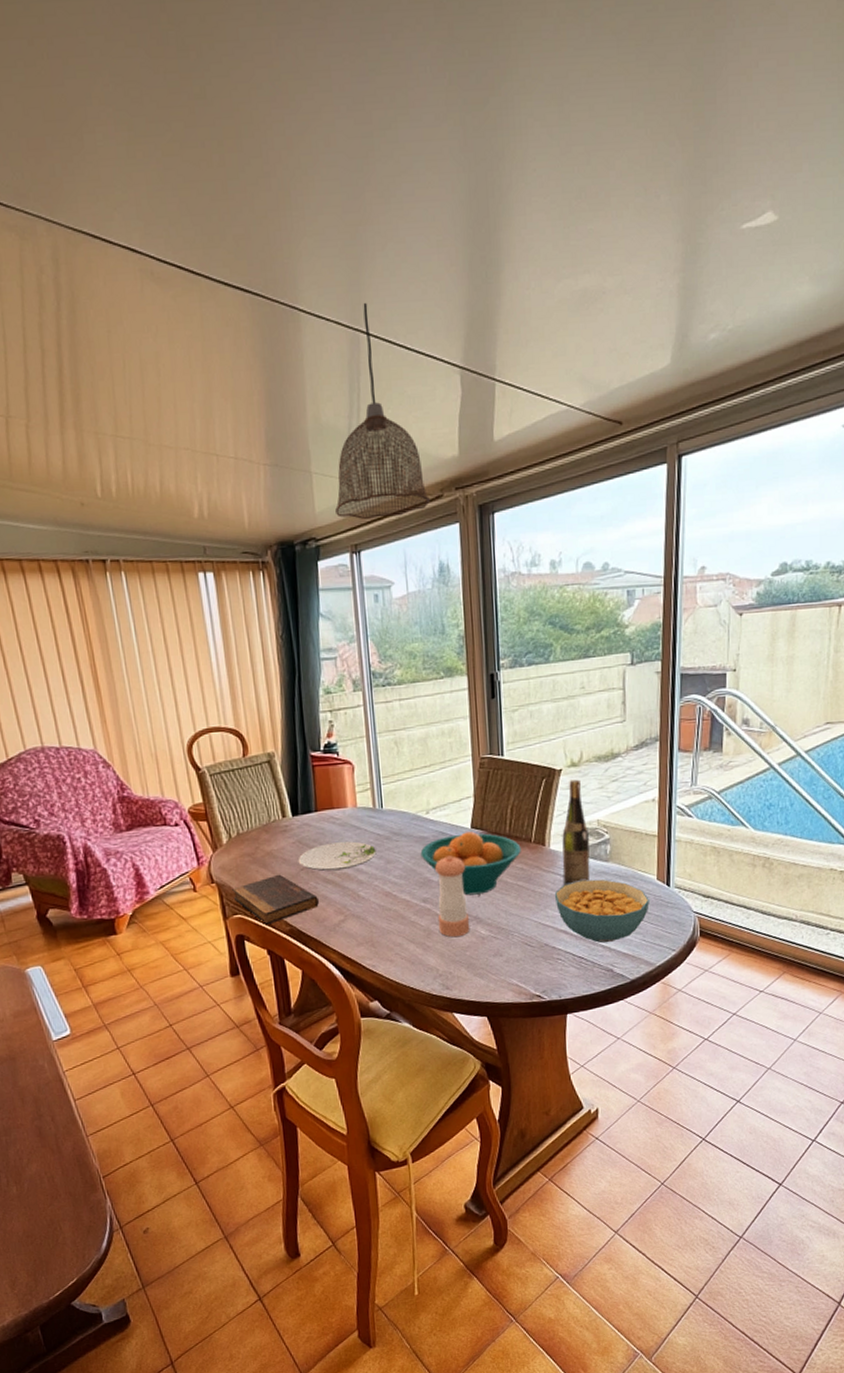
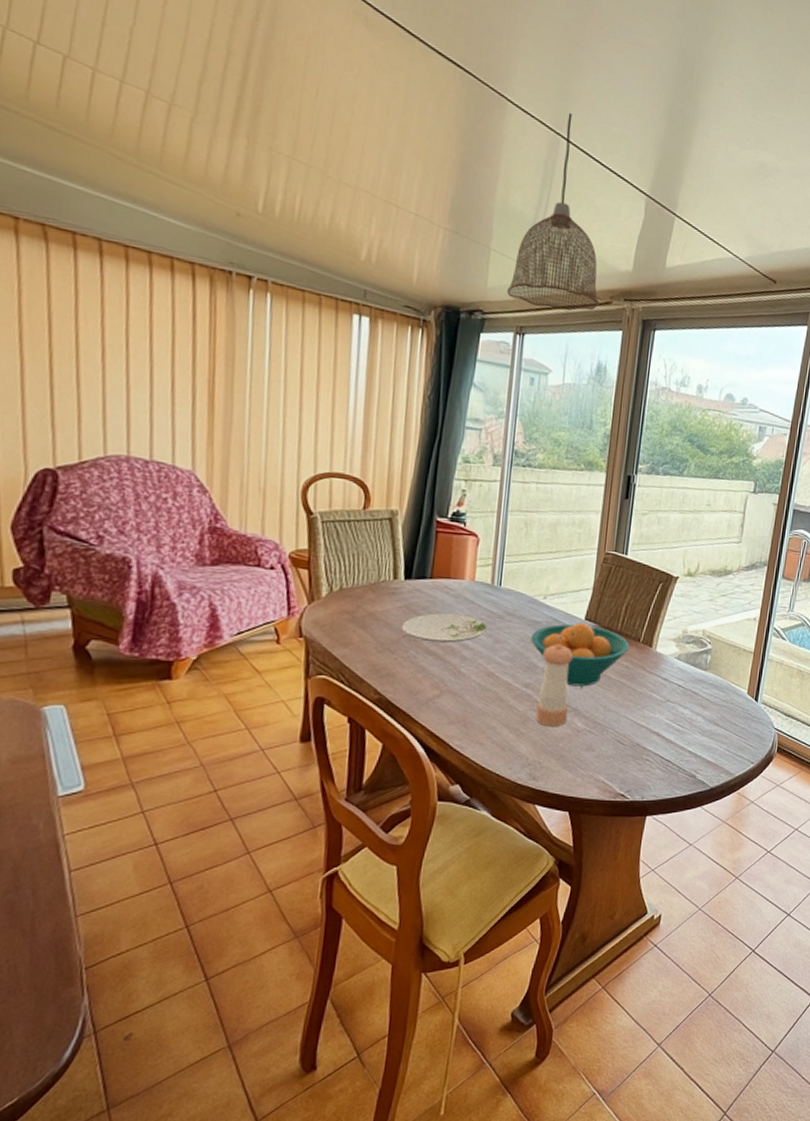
book: present [232,874,320,925] -> none [321,637,417,690]
cereal bowl: present [554,879,650,943] -> none [653,685,738,749]
wine bottle: present [562,779,591,886] -> none [663,588,694,689]

